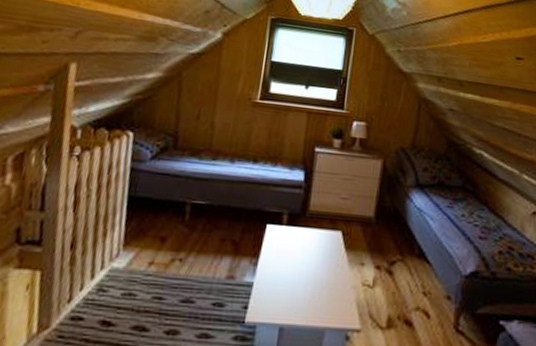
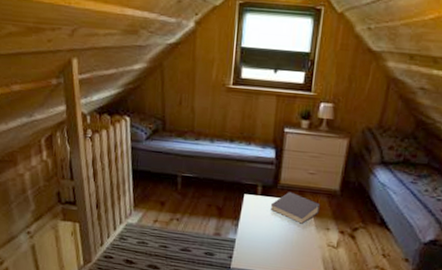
book: none [297,220,354,259] -> present [271,192,321,224]

